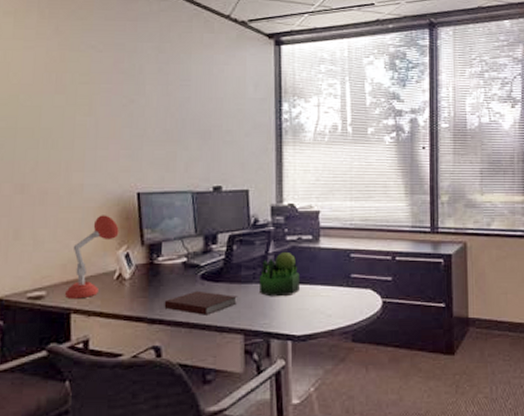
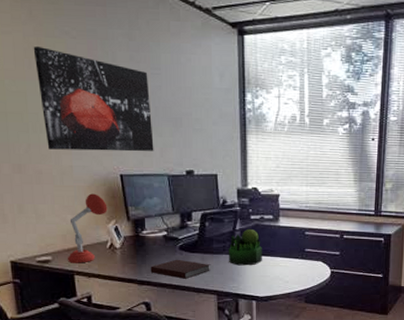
wall art: none [55,60,178,167] -> present [33,45,154,152]

